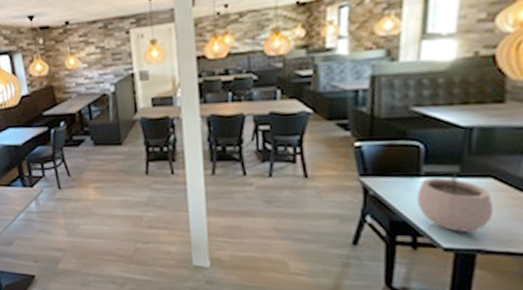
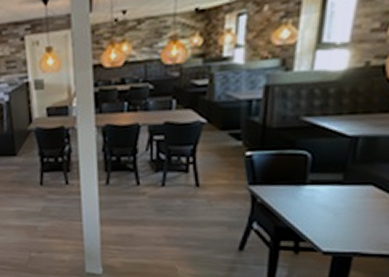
plant pot: present [416,169,494,232] -> none [301,177,372,237]

